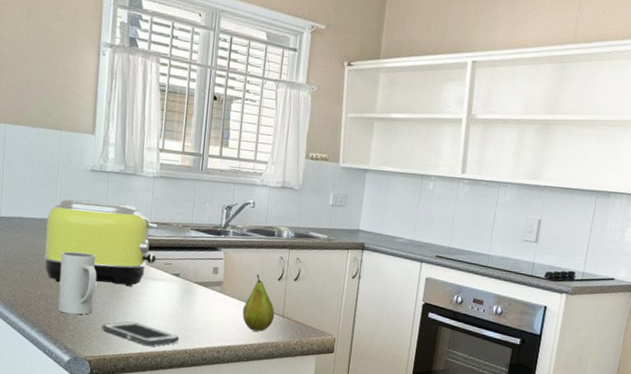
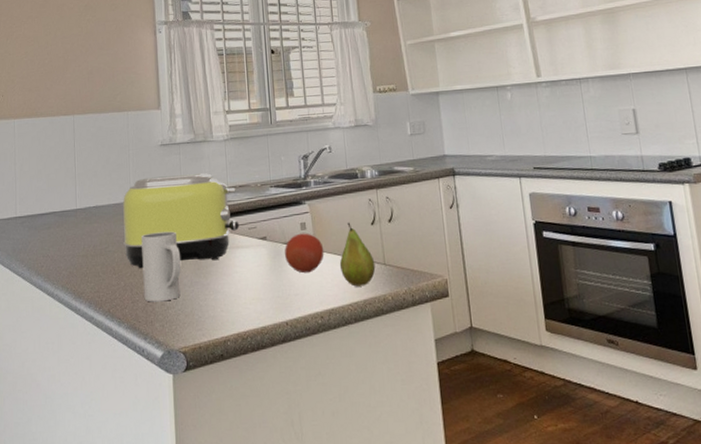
cell phone: present [102,320,180,346] -> none [192,298,278,324]
fruit: none [193,276,231,313] -> present [284,233,324,274]

